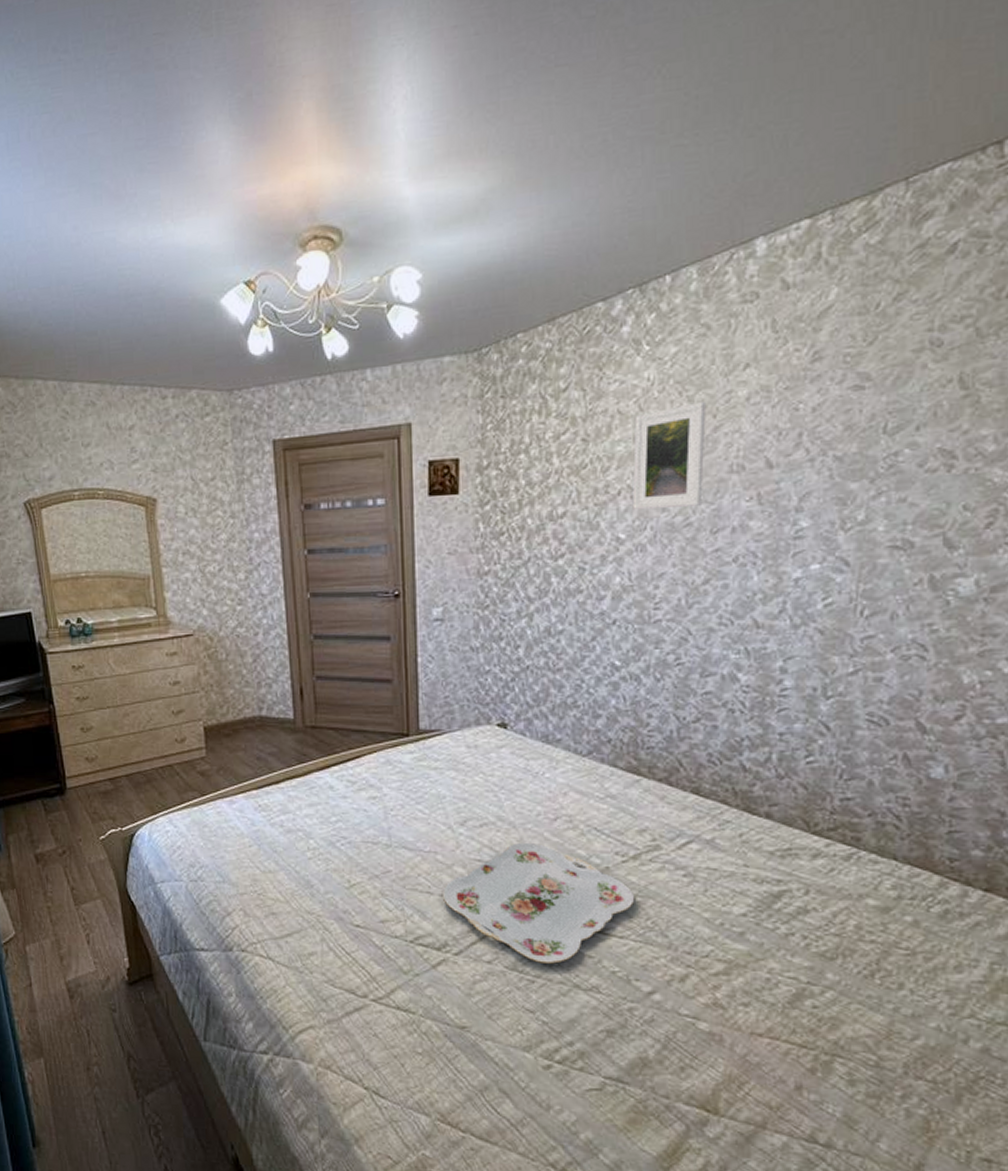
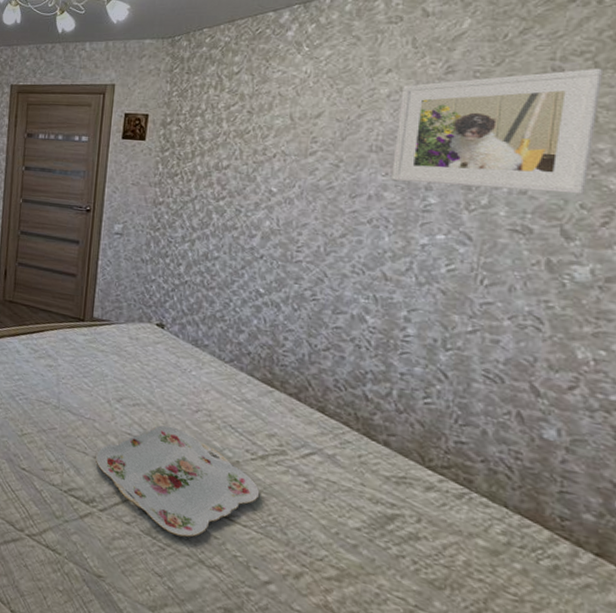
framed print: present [632,402,706,511] -> none [284,94,352,174]
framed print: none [757,335,986,506] -> present [392,68,604,195]

